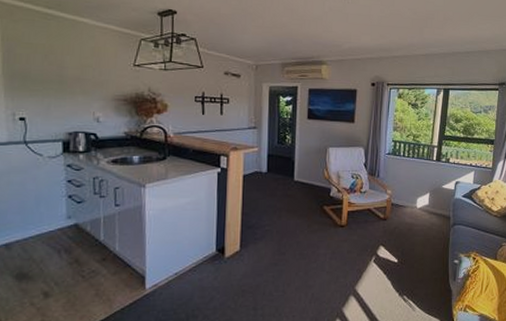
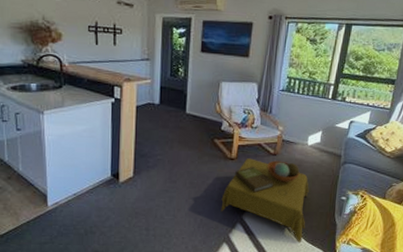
side table: none [332,224,421,314] -> present [220,158,309,243]

